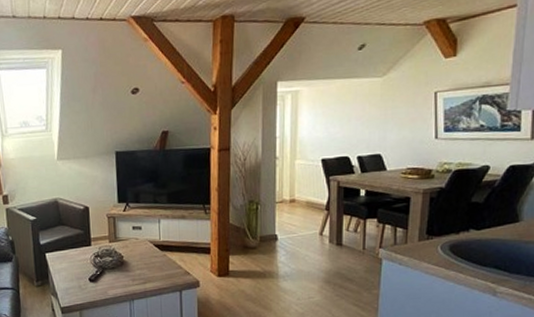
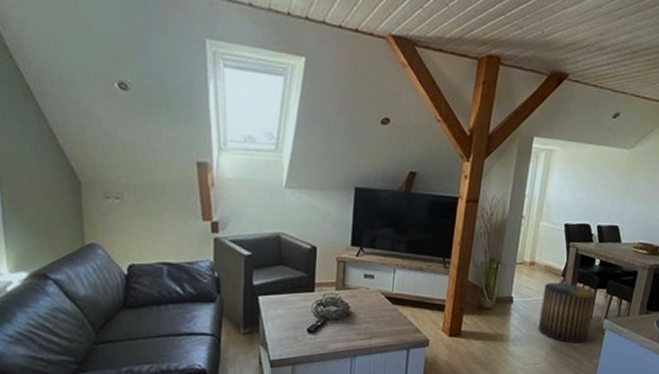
stool: none [308,216,366,276] -> present [538,282,596,344]

